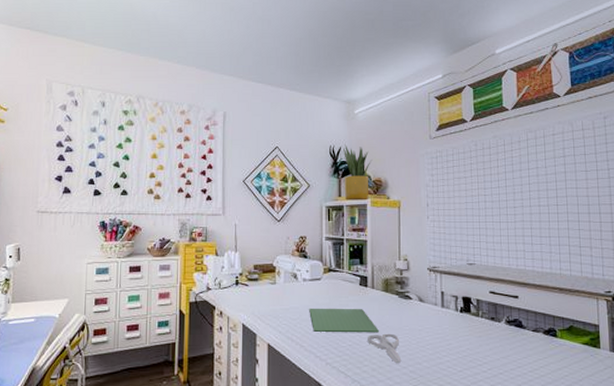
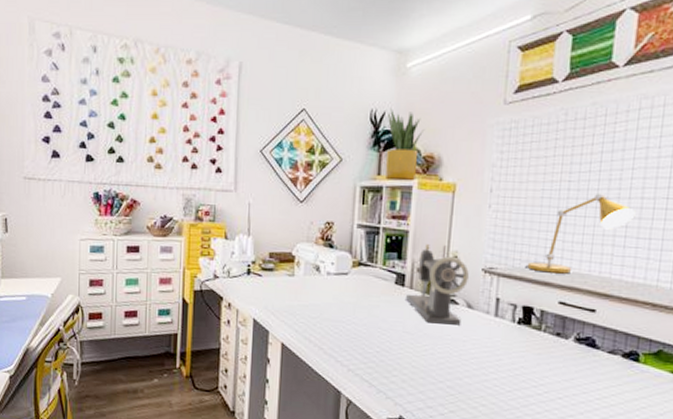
fabric swatch: present [309,308,380,332] -> none [332,306,415,340]
scissors: present [368,333,402,364] -> none [399,341,439,377]
sewing machine: none [370,251,418,317] -> present [406,244,469,325]
desk lamp: none [460,203,536,268] -> present [525,193,636,274]

